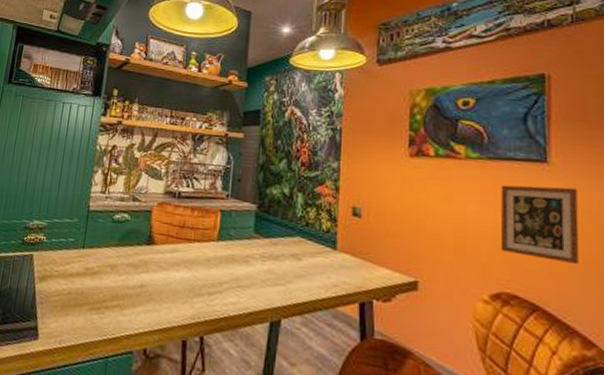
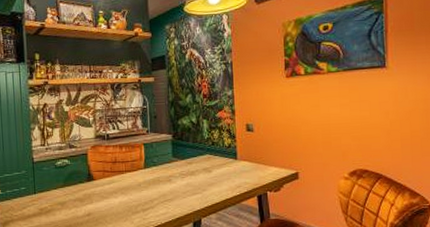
picture frame: present [500,185,580,265] -> none [353,84,408,141]

